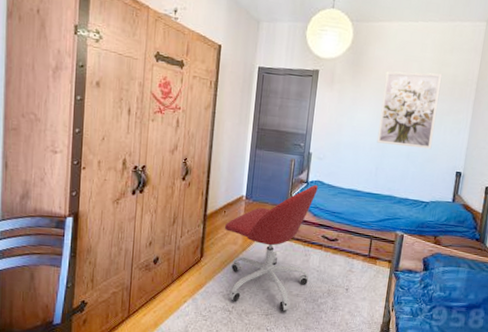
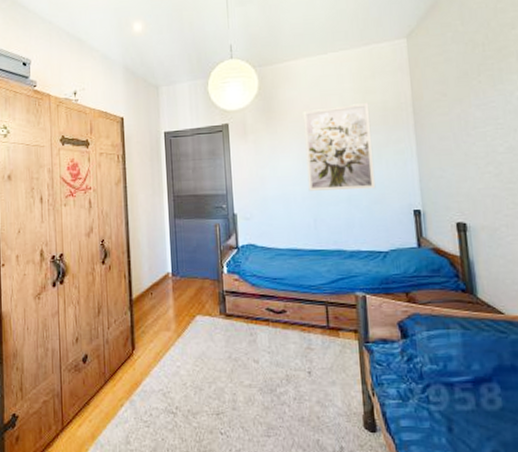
office chair: present [224,184,318,312] -> none [153,248,260,409]

